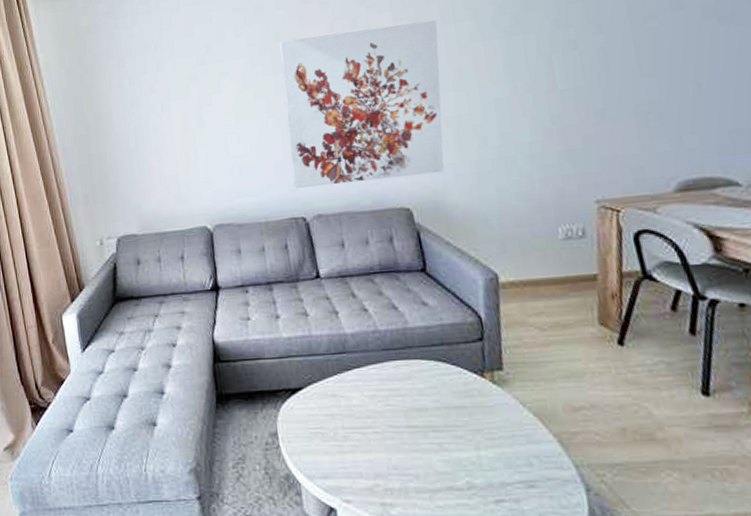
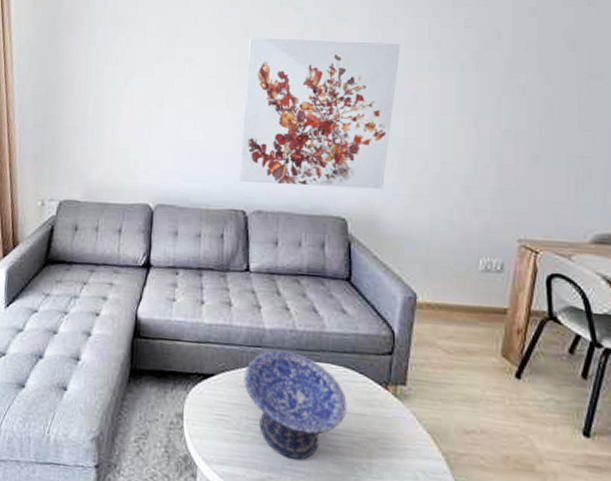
decorative bowl: none [332,353,446,462] -> present [244,350,347,460]

